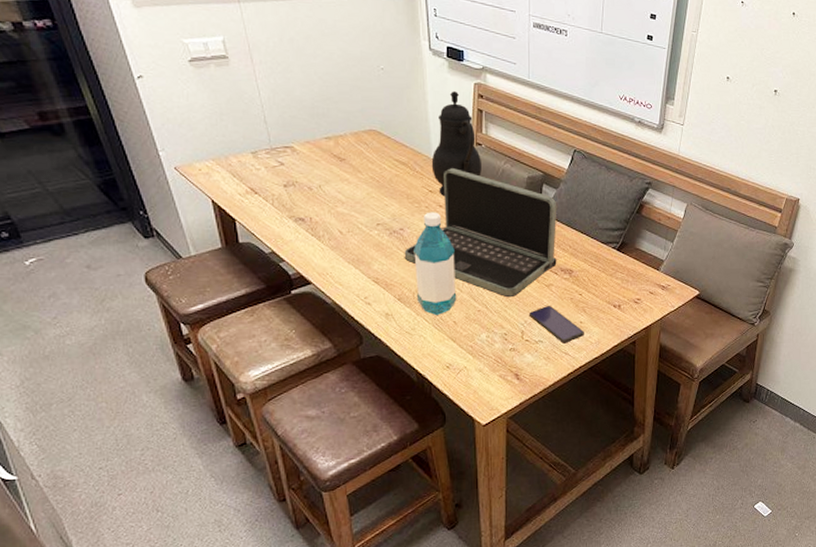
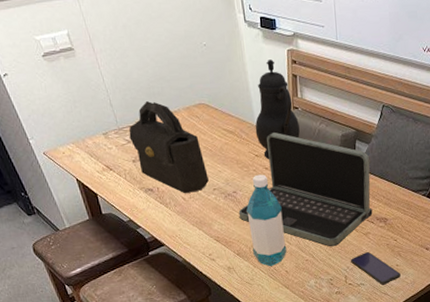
handbag: none [283,122,372,226] -> present [129,101,209,193]

